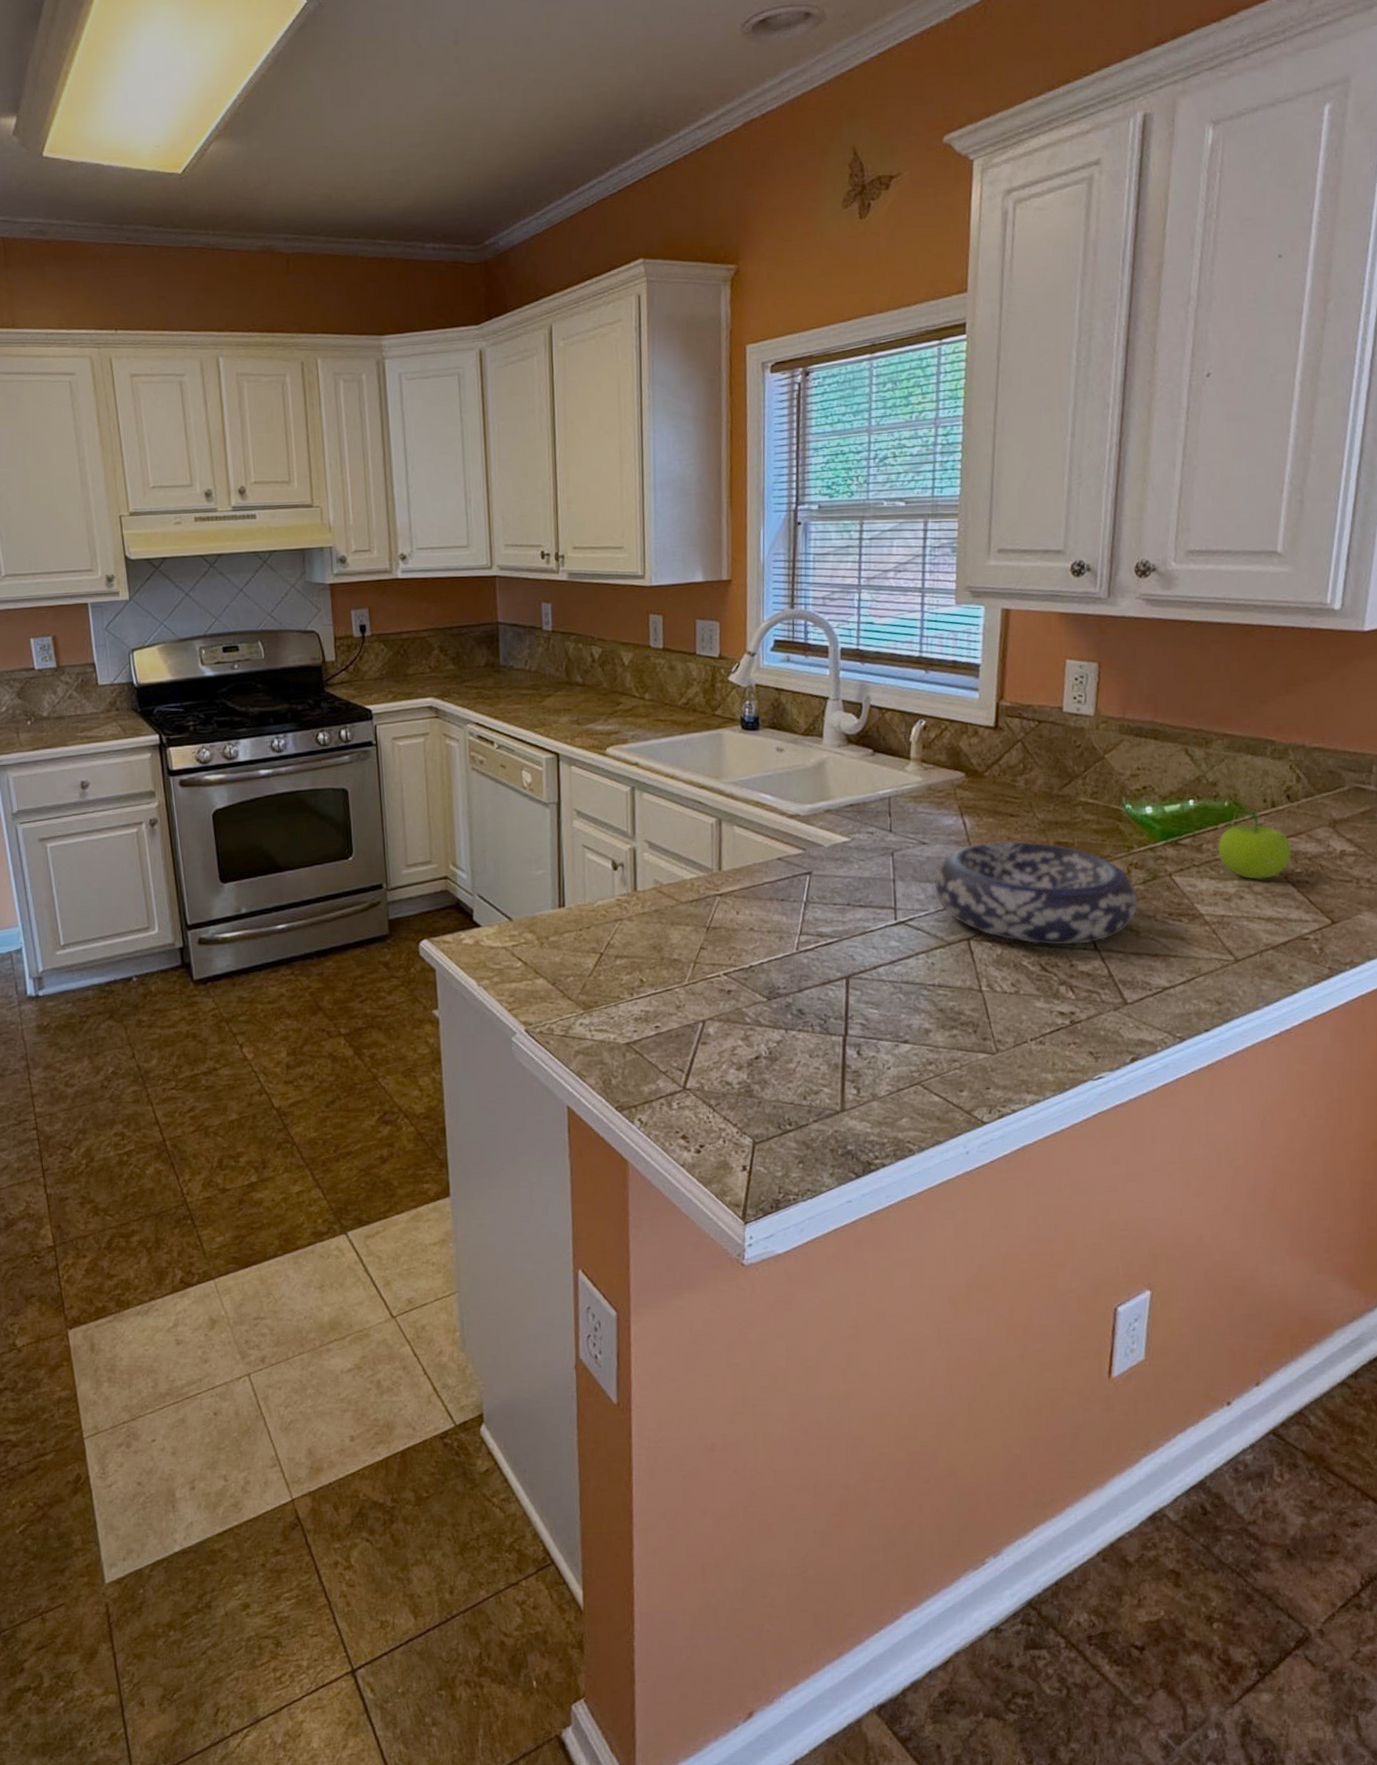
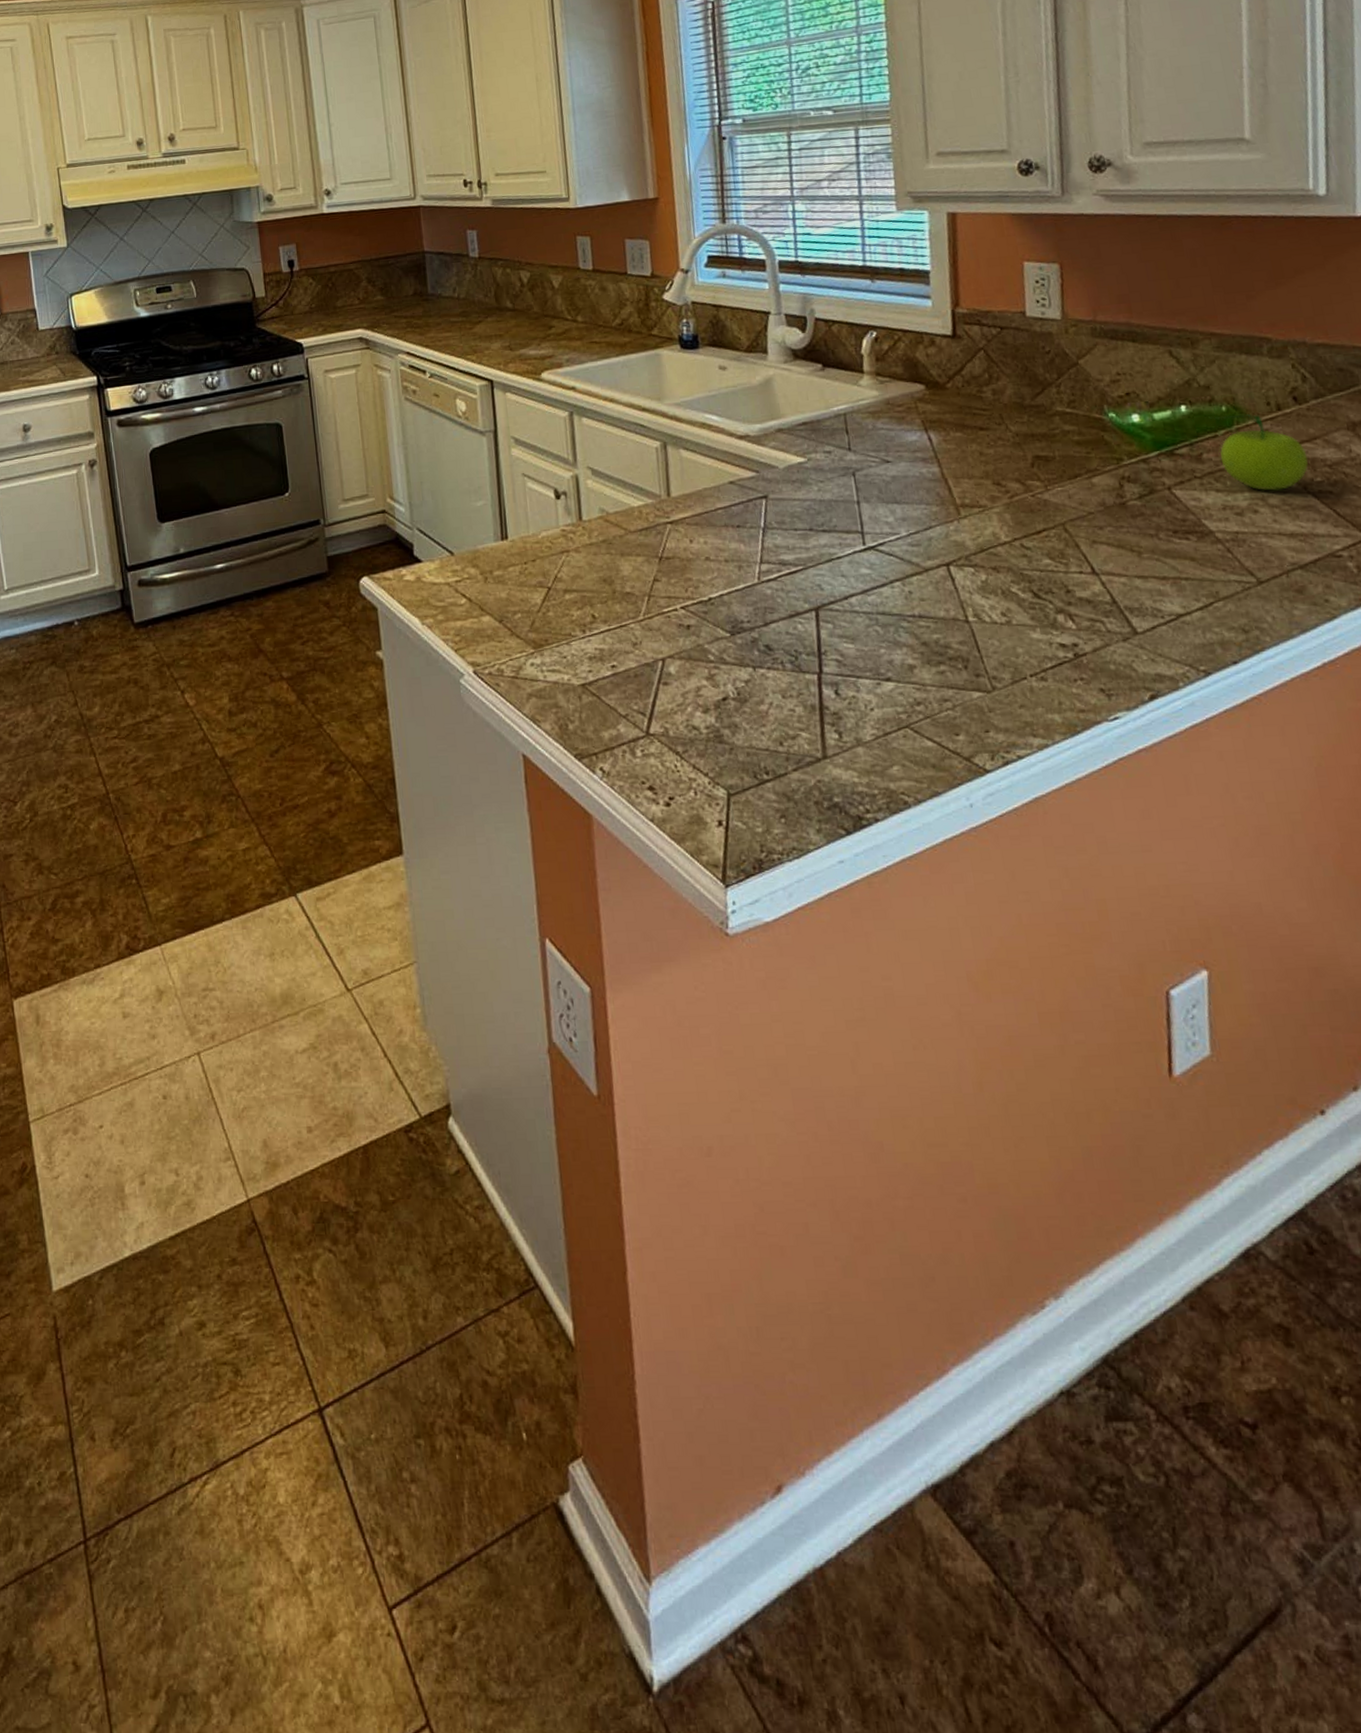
decorative bowl: present [934,841,1138,946] -> none [902,456,1136,570]

